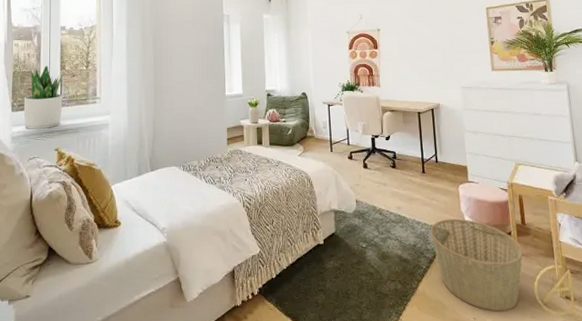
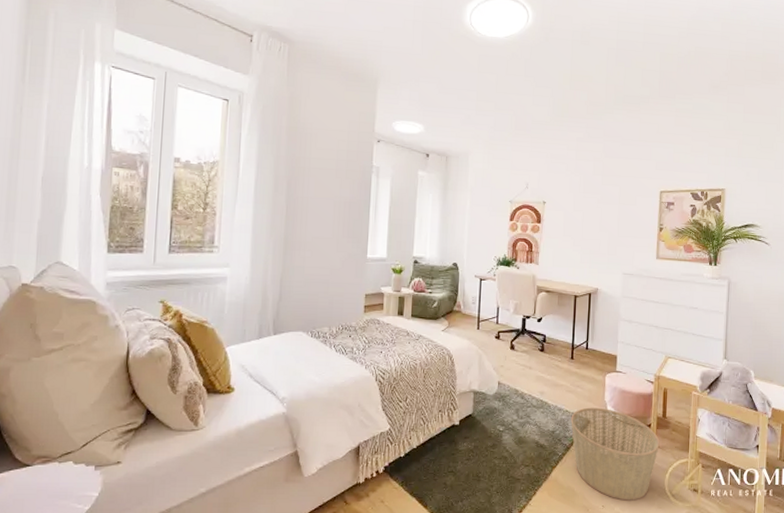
planter: present [23,65,66,130] -> none [122,202,178,277]

